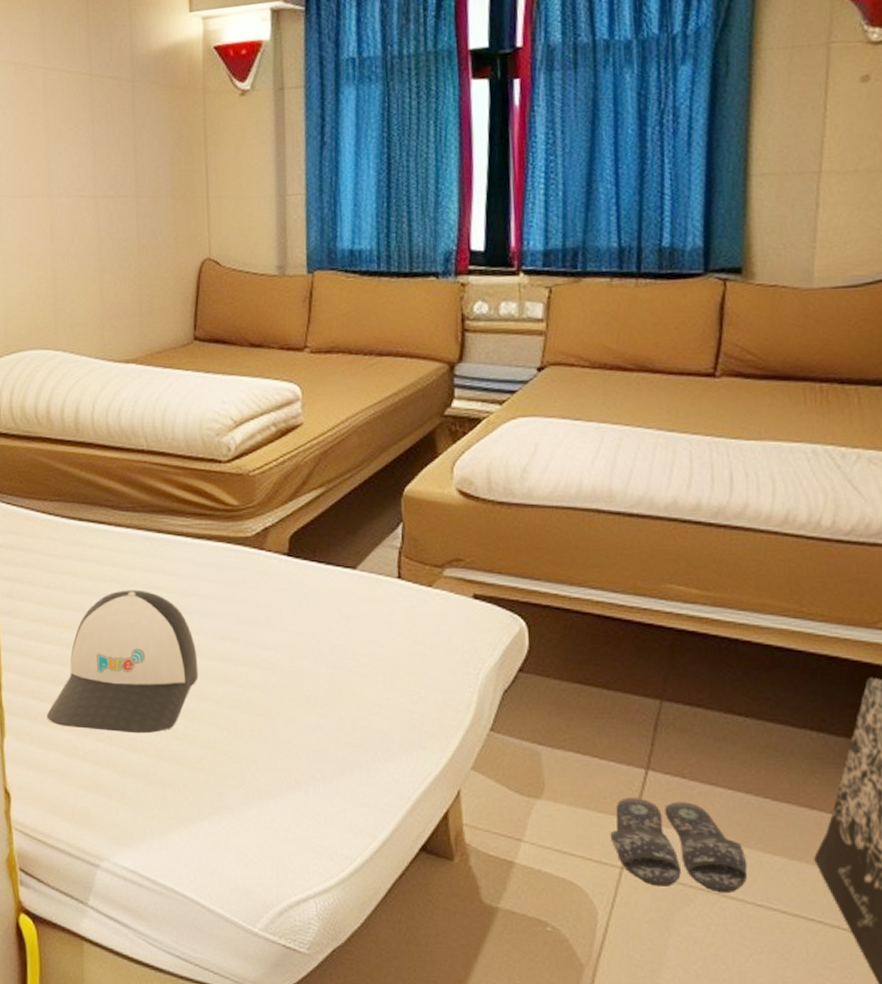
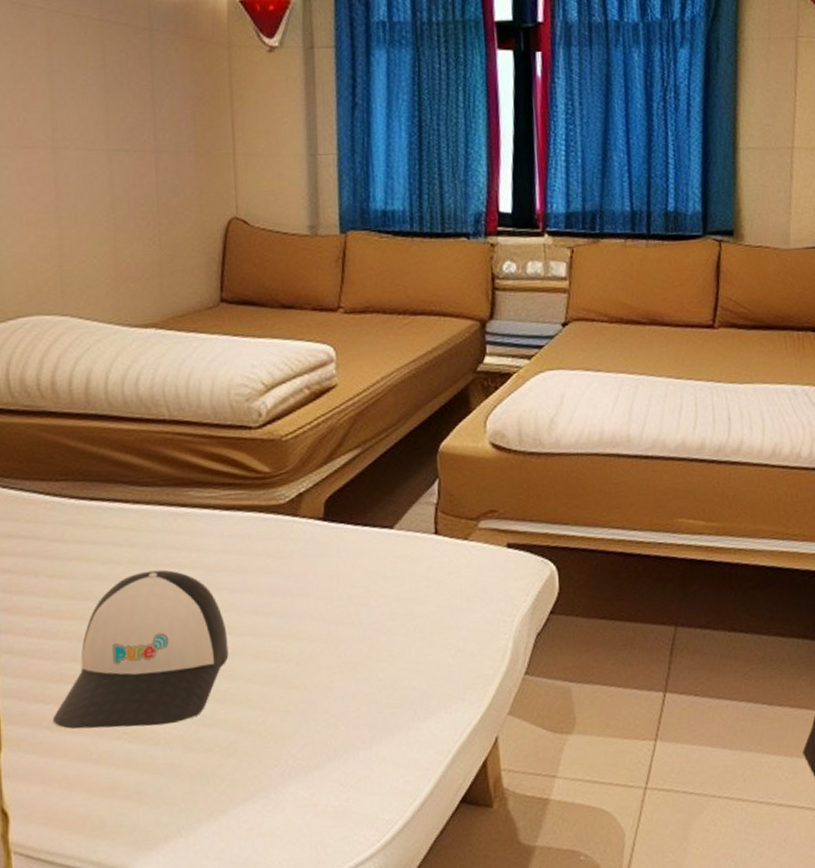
slippers: present [610,797,748,892] -> none [634,717,750,800]

